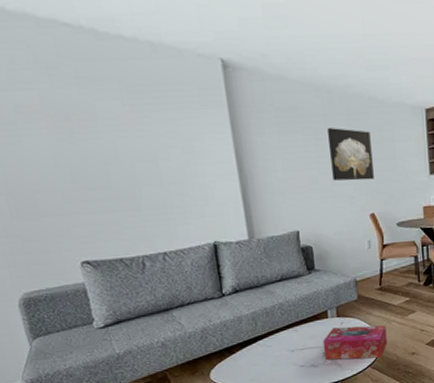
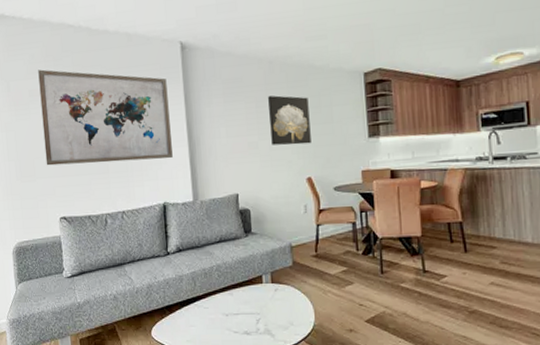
wall art: none [24,79,221,202] -> present [38,69,173,166]
tissue box: present [322,325,387,360] -> none [256,294,323,332]

